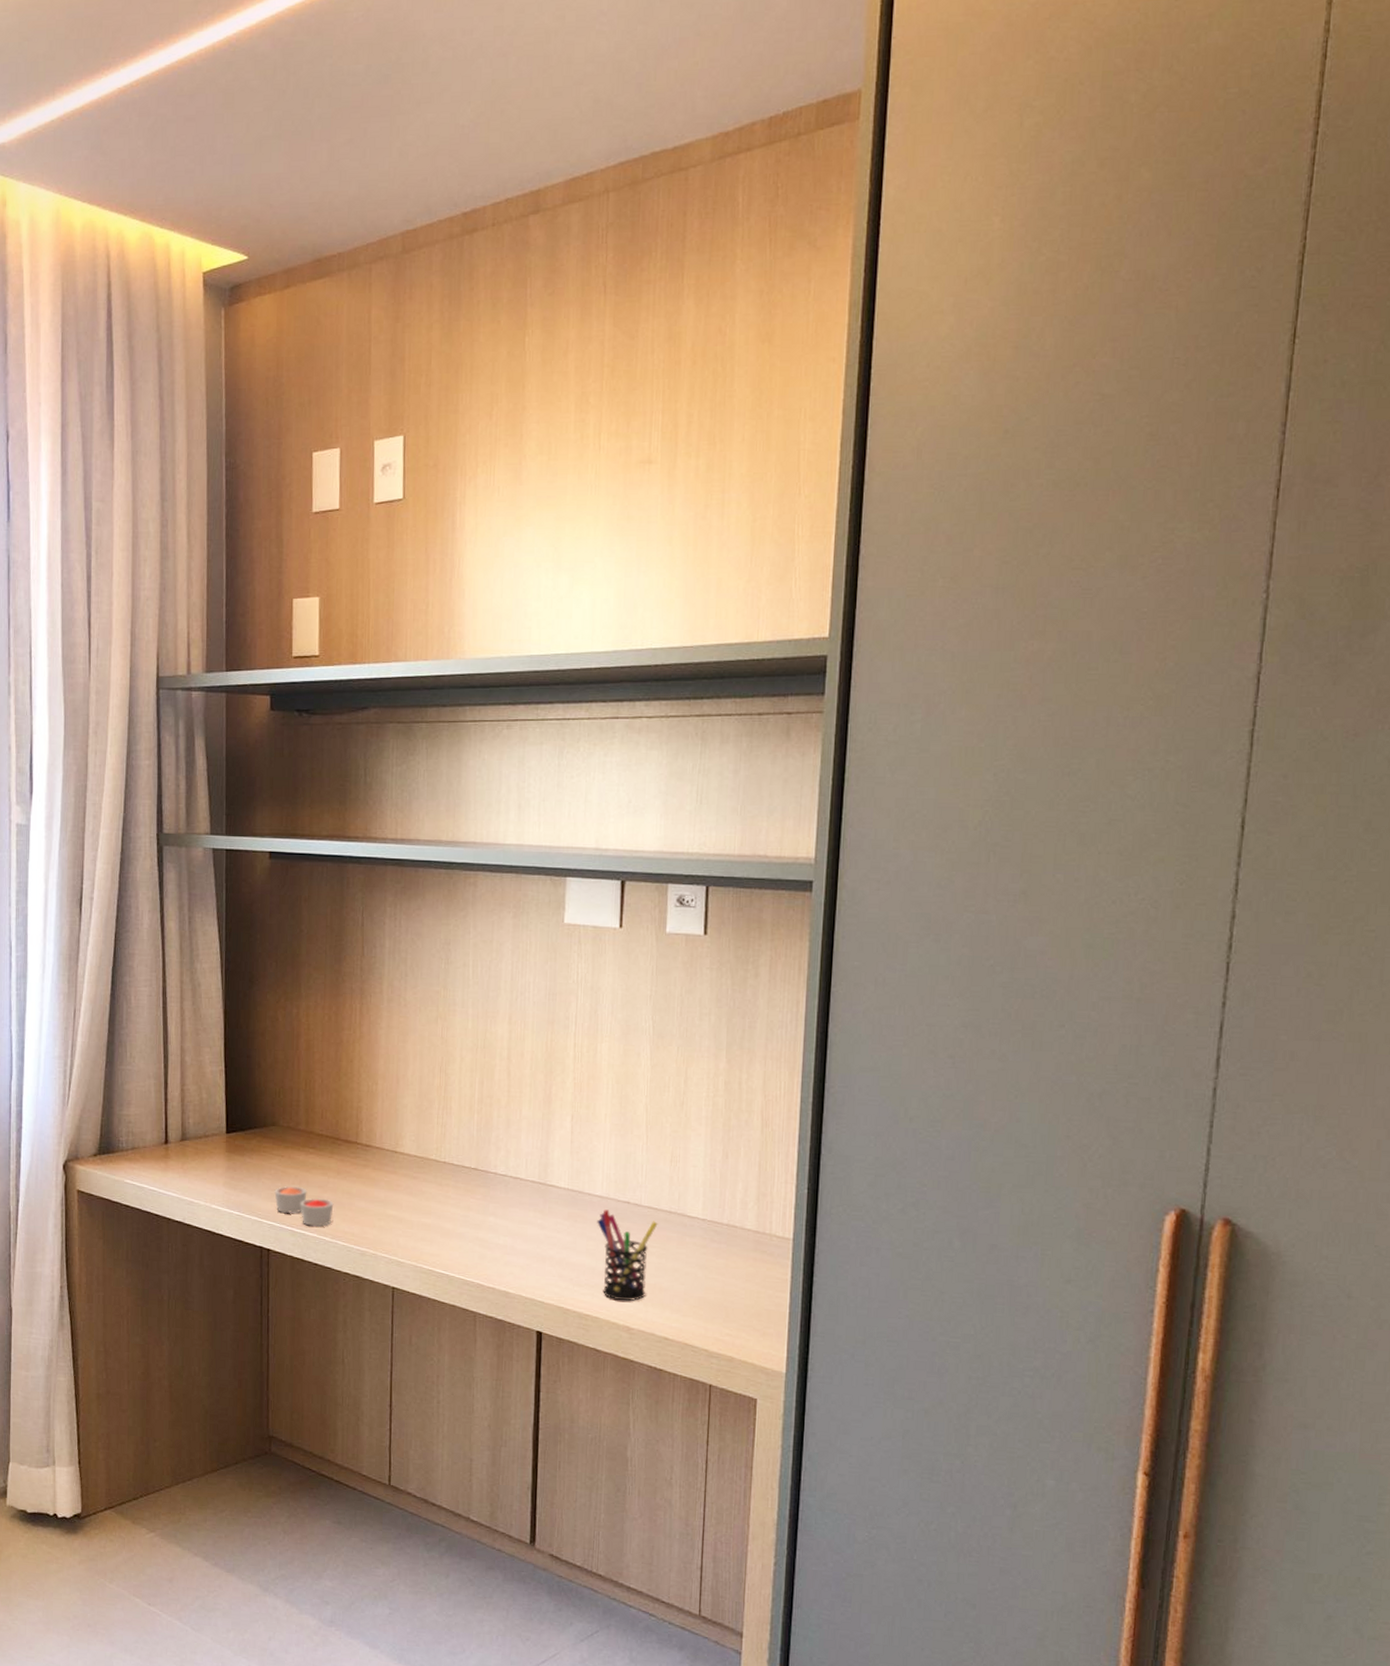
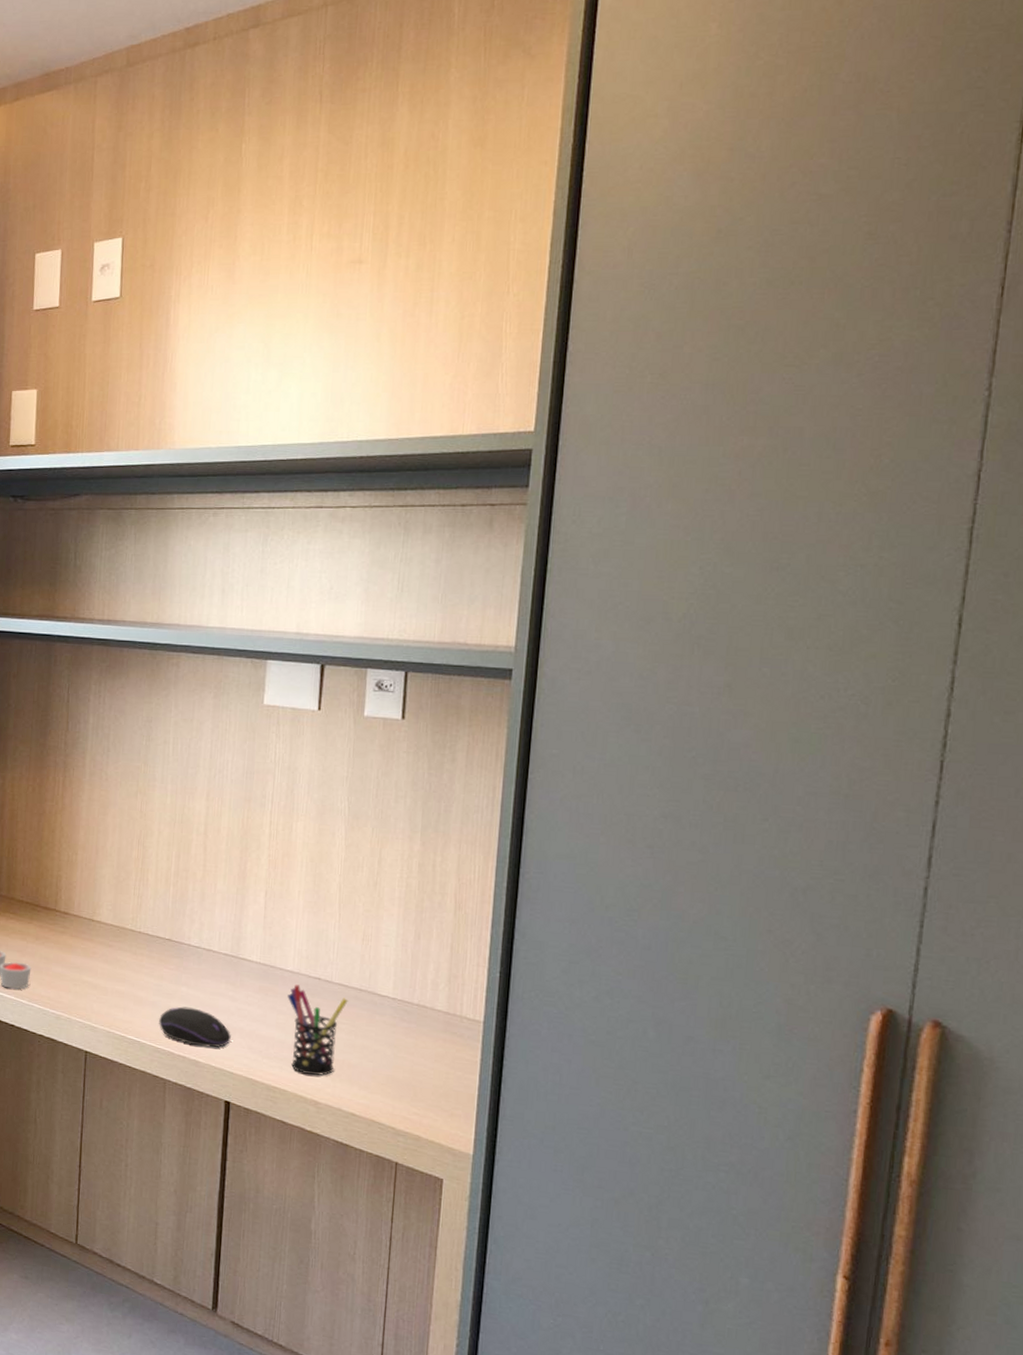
computer mouse: none [467,1237,541,1278] -> present [159,1006,231,1048]

